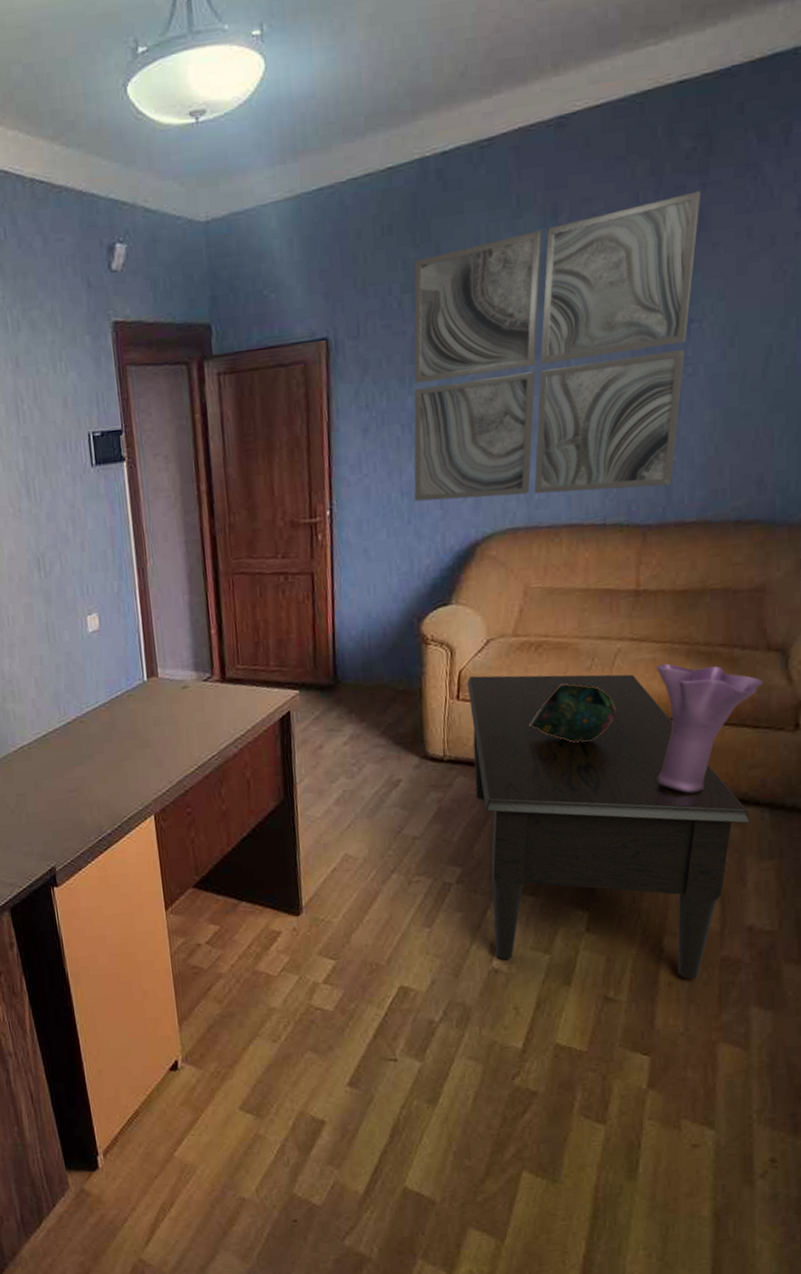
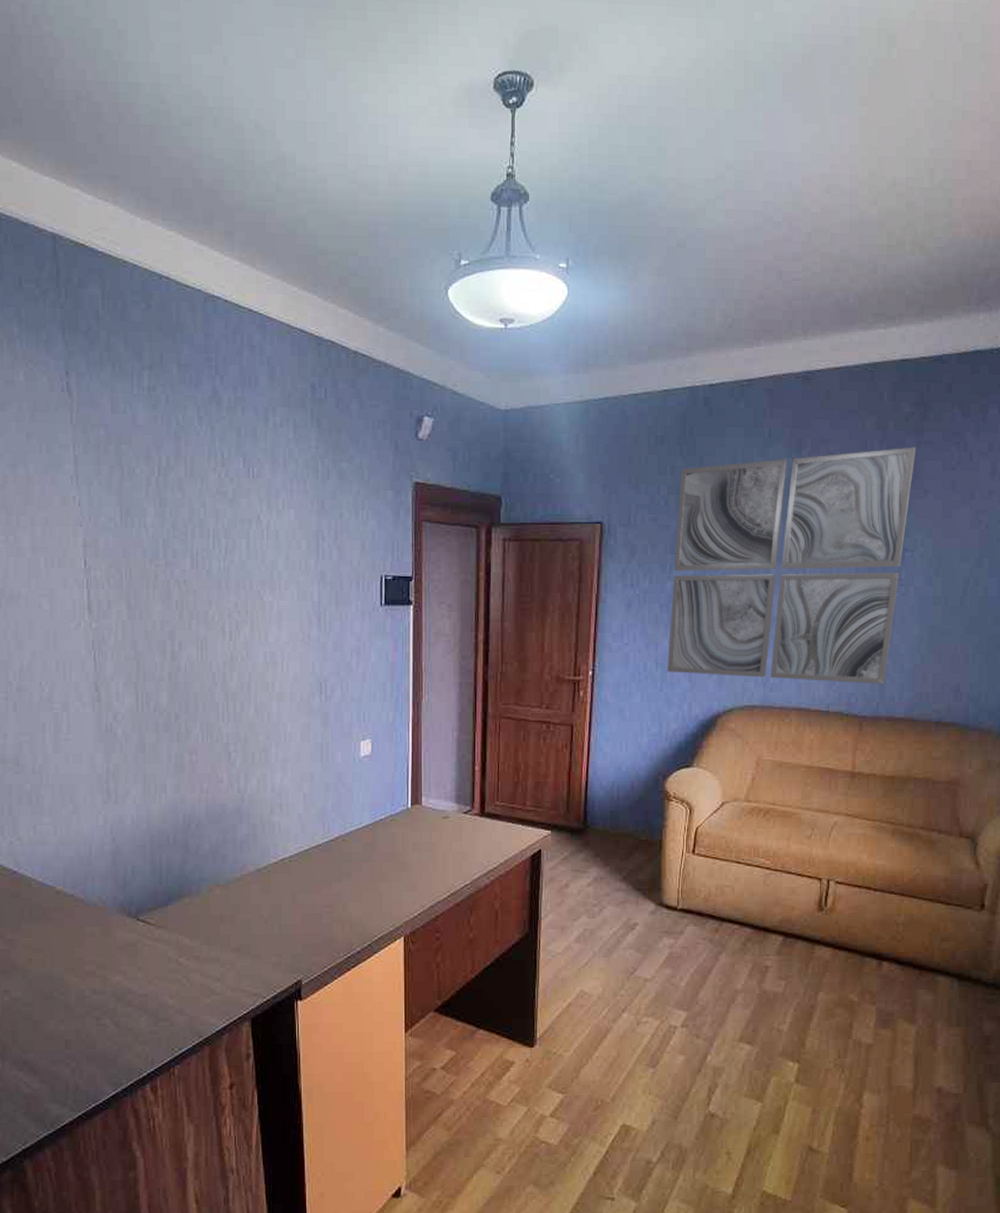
coffee table: present [467,674,750,979] -> none [702,834,942,1135]
decorative bowl: present [529,683,616,743] -> none [755,848,830,903]
vase: present [657,663,764,793] -> none [863,840,956,959]

